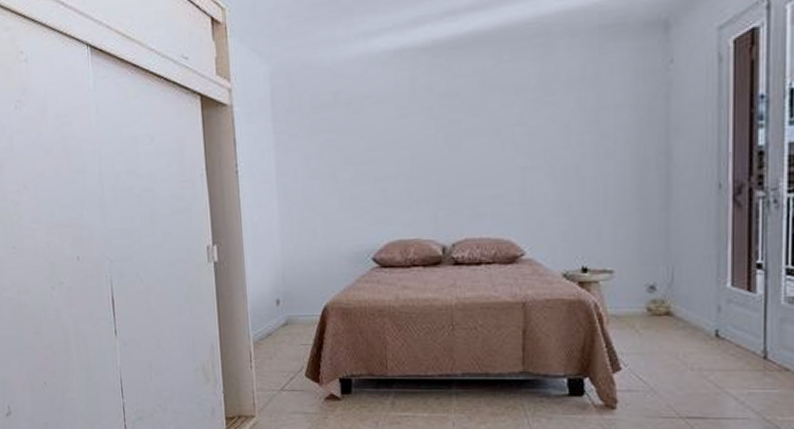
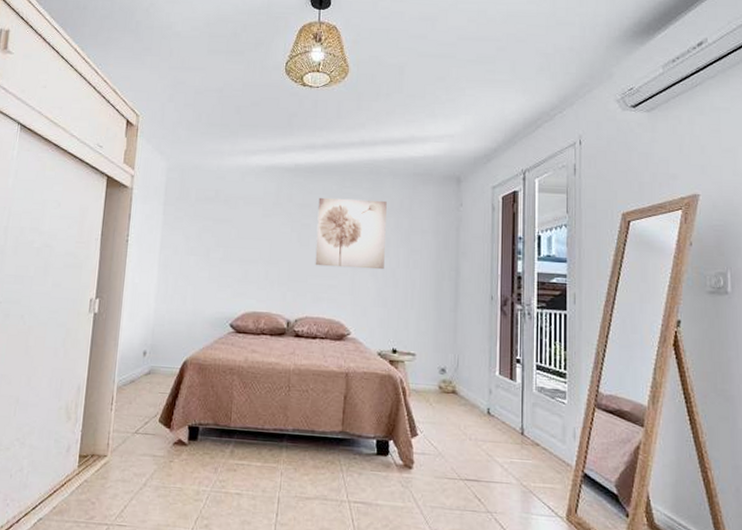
wall art: none [468,71,564,173] -> present [315,197,387,270]

